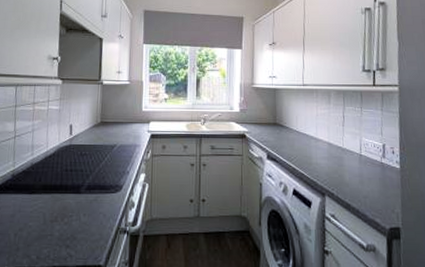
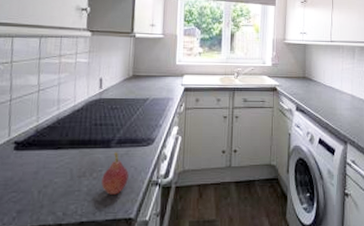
fruit: none [72,198,98,241] -> present [101,152,129,195]

